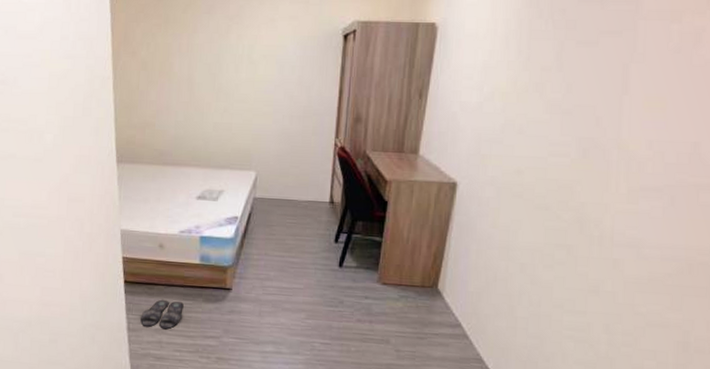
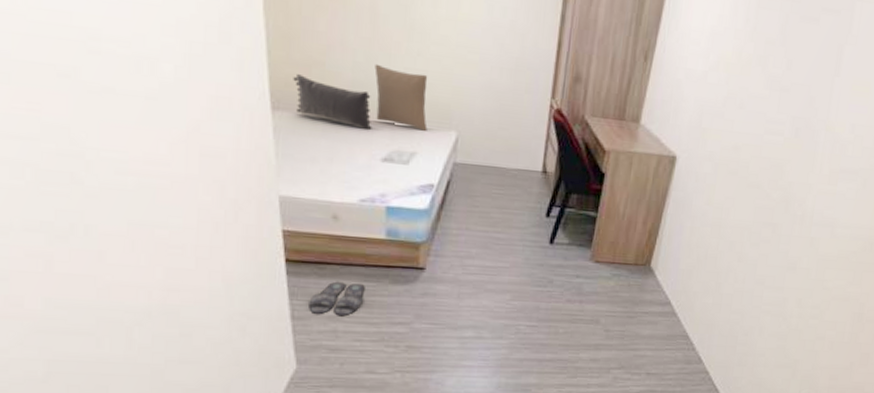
pillow: none [132,134,189,174] -> present [293,74,372,130]
pillow: none [191,121,232,172] -> present [374,63,428,131]

